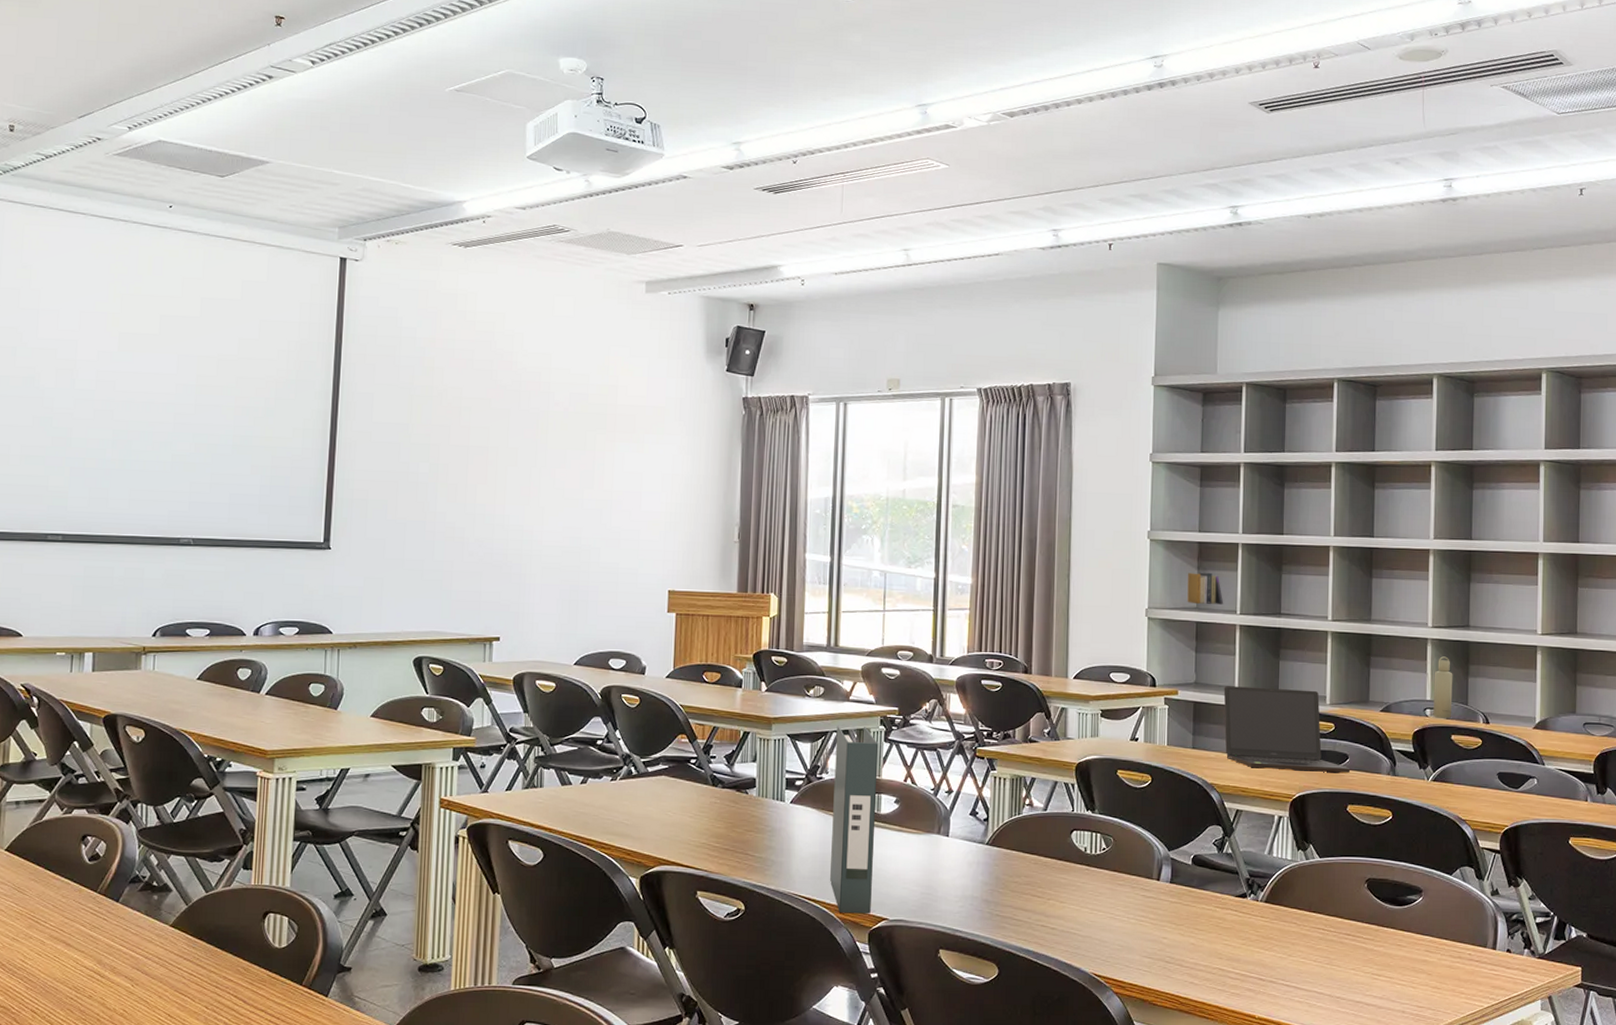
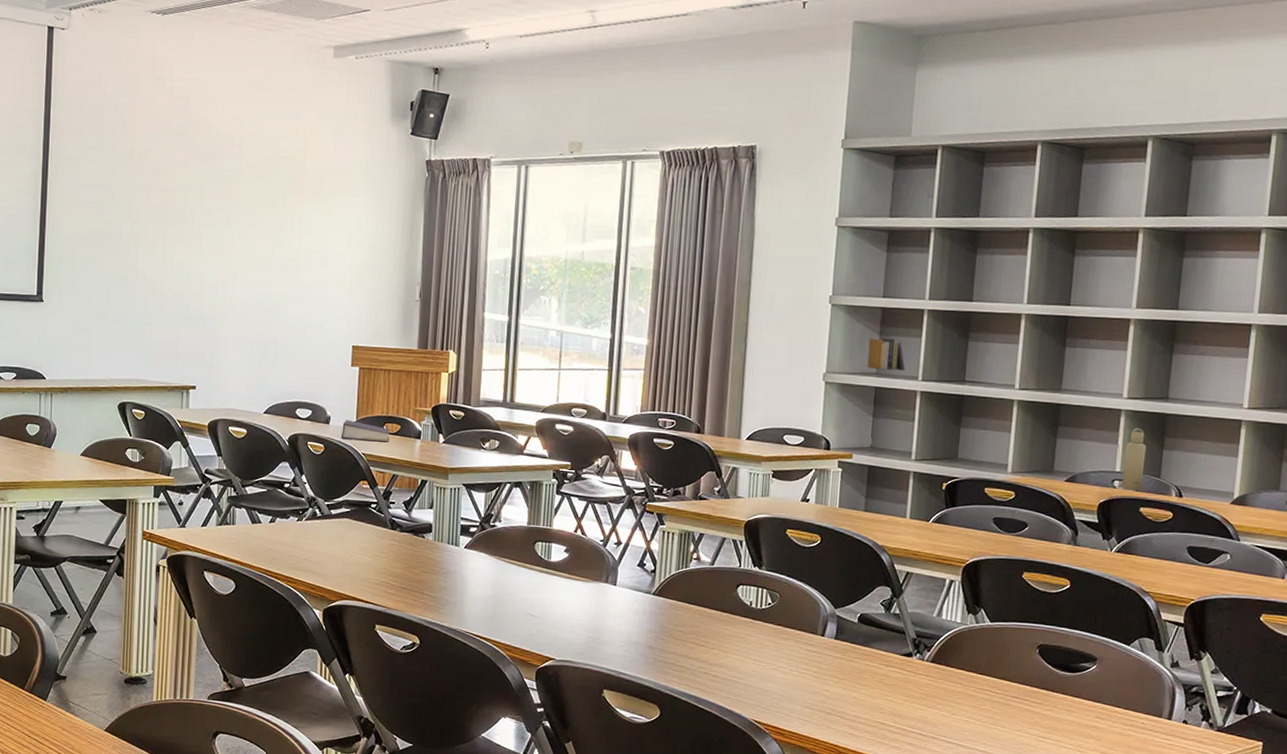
book: none [658,669,710,693] -> present [342,420,391,443]
binder: present [829,726,879,914] -> none [500,478,551,654]
laptop: present [1223,686,1351,773] -> none [898,451,1029,541]

